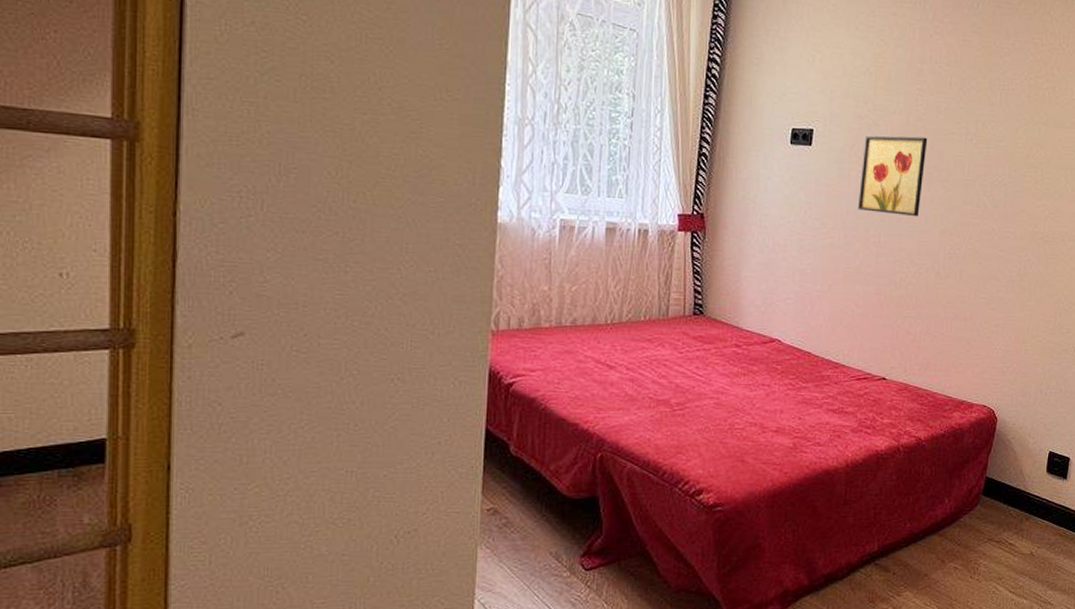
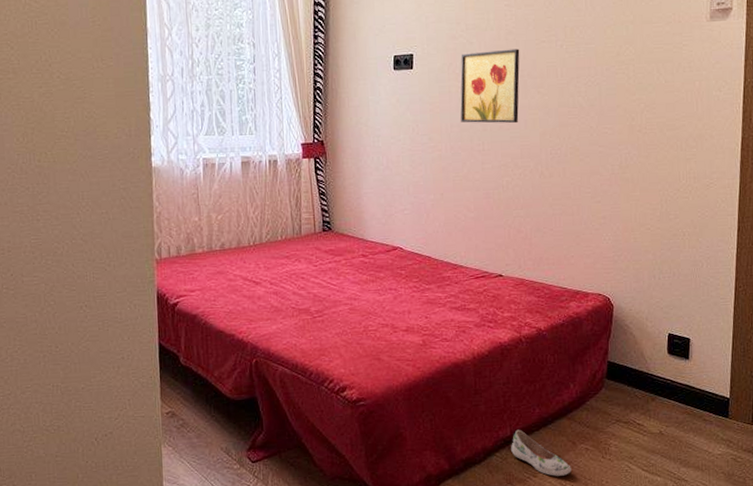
shoe: none [877,544,938,596] -> present [511,429,571,476]

